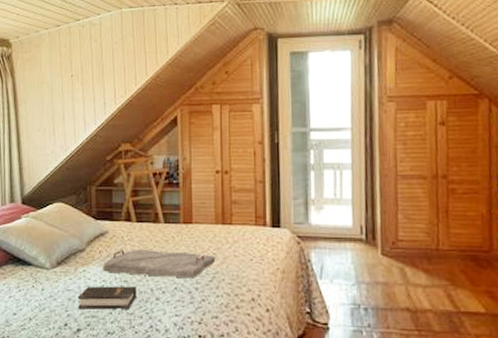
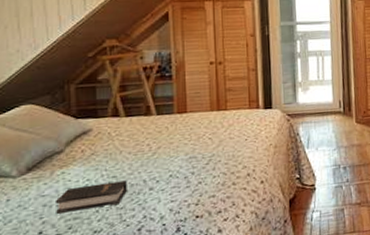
serving tray: present [103,249,216,279] -> none [86,140,212,171]

